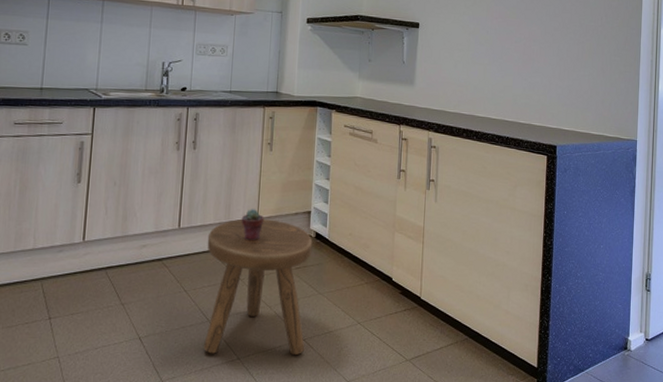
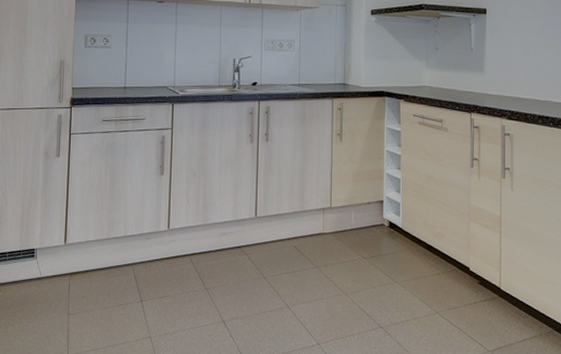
stool: present [203,219,313,356] -> none [283,208,387,343]
potted succulent: present [241,209,265,240] -> none [315,198,337,229]

